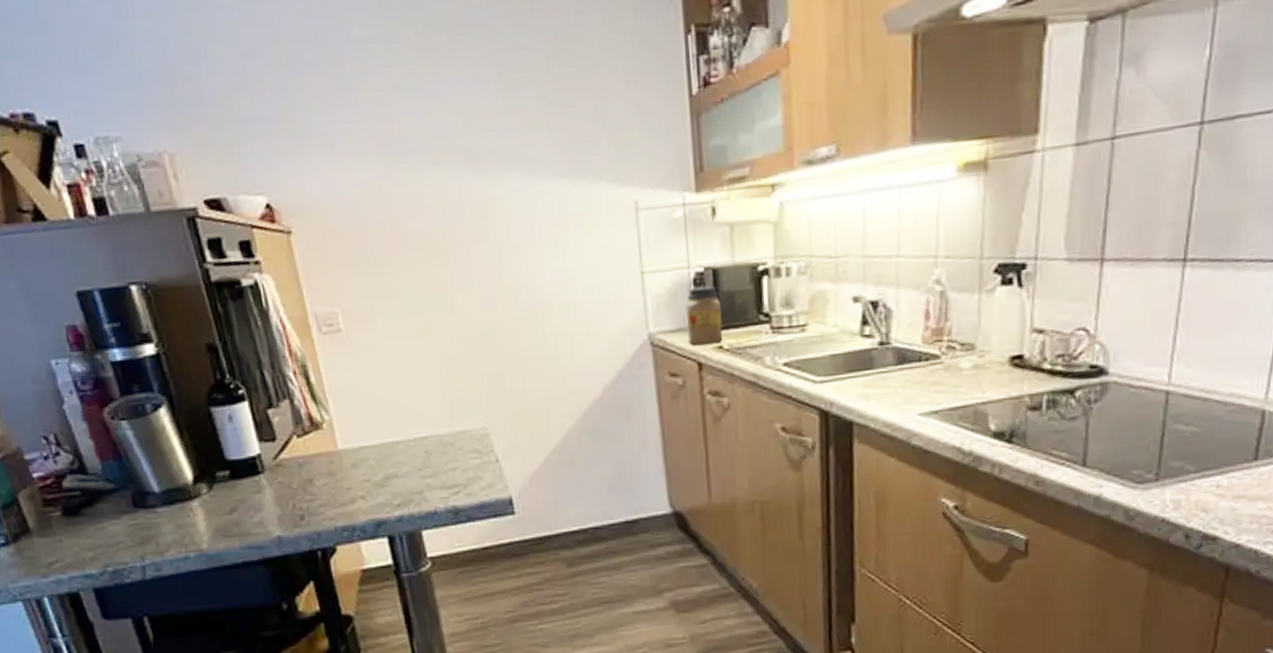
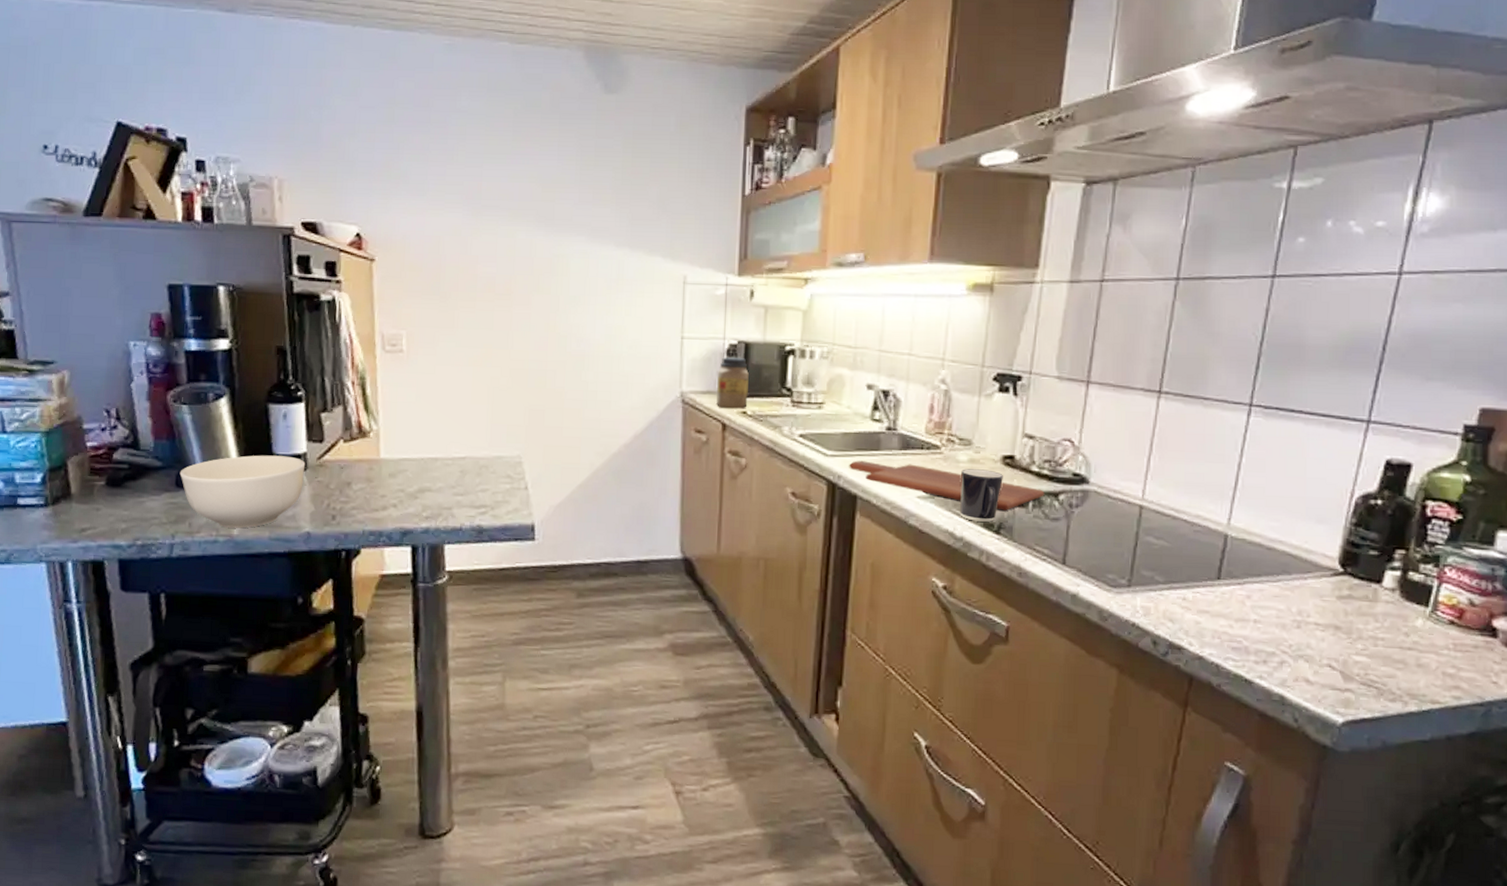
bowl: none [134,460,264,543] -> present [179,455,306,529]
cutting board: none [841,379,1059,417] -> present [849,460,1045,511]
mug: none [965,374,1012,433] -> present [960,469,1003,522]

